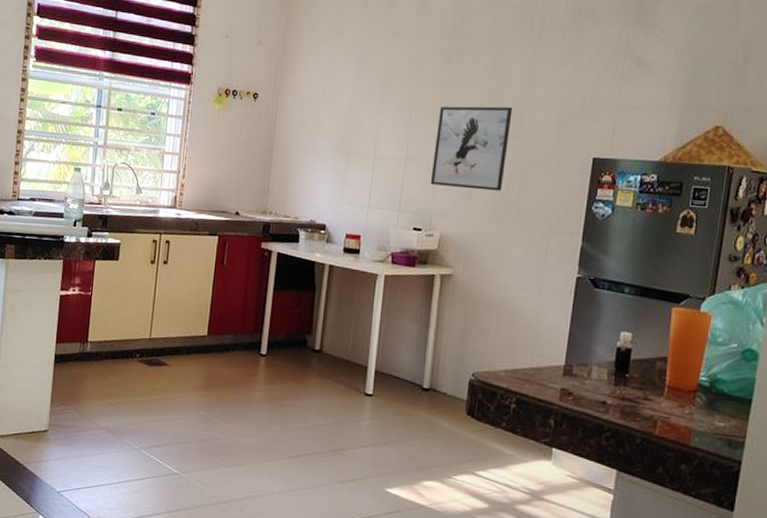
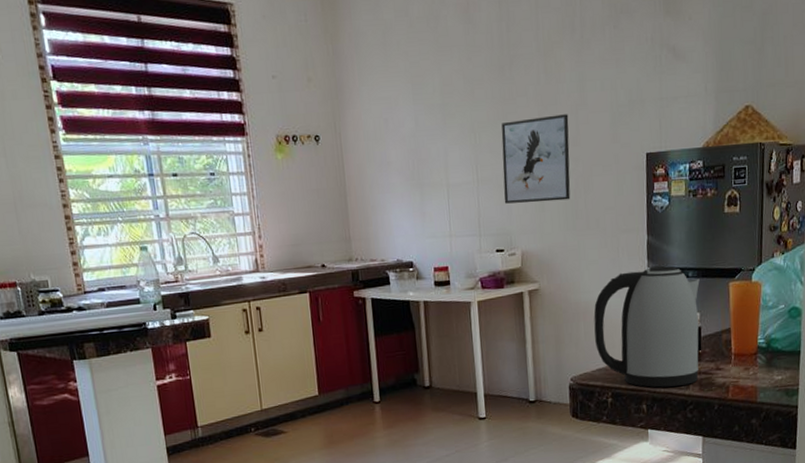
kettle: none [506,274,637,409] -> present [593,265,700,388]

